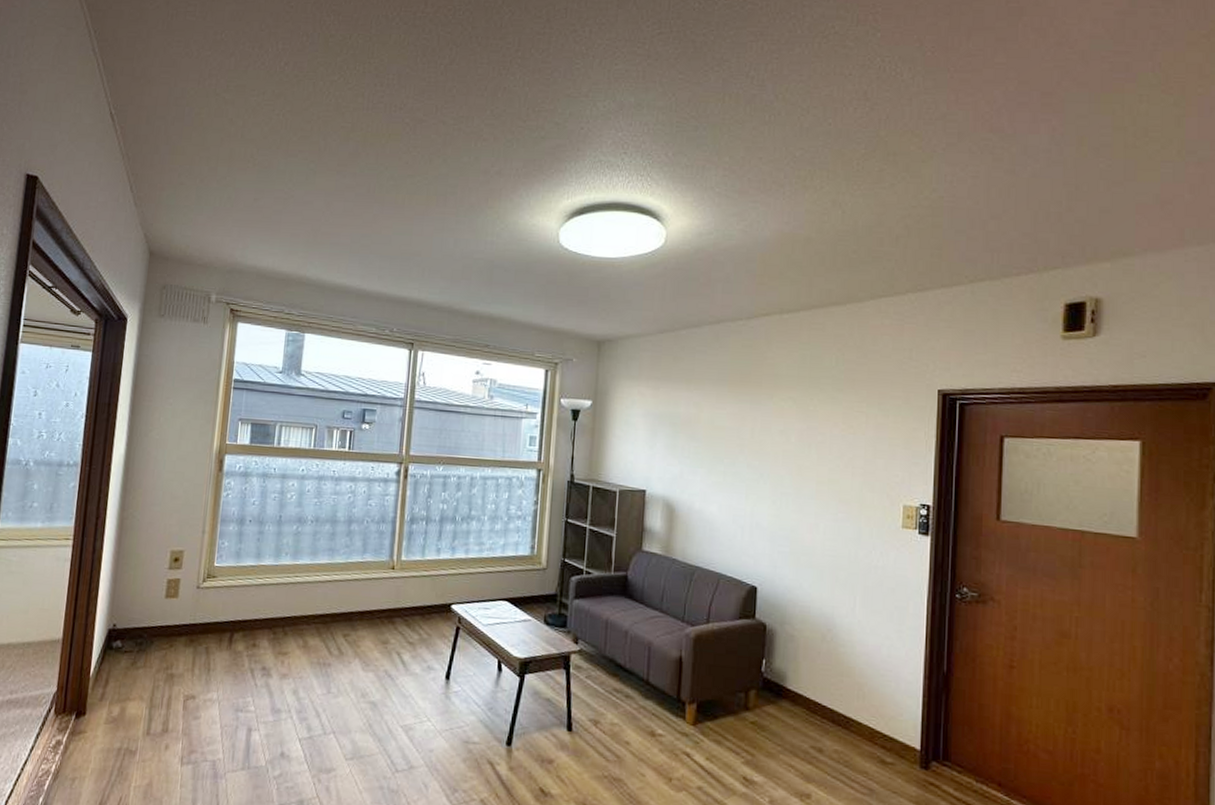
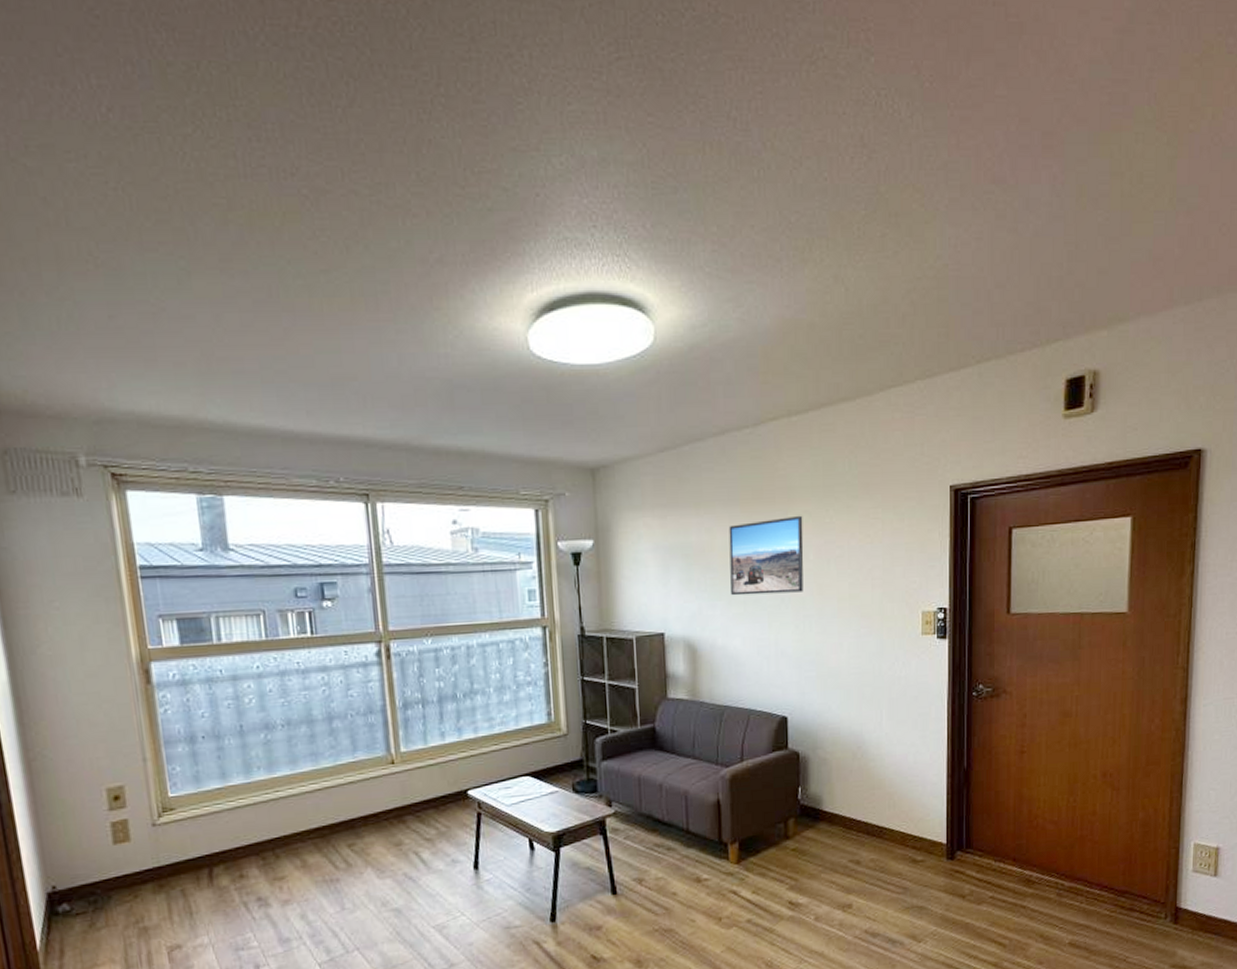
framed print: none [712,400,787,471] -> present [729,515,804,596]

